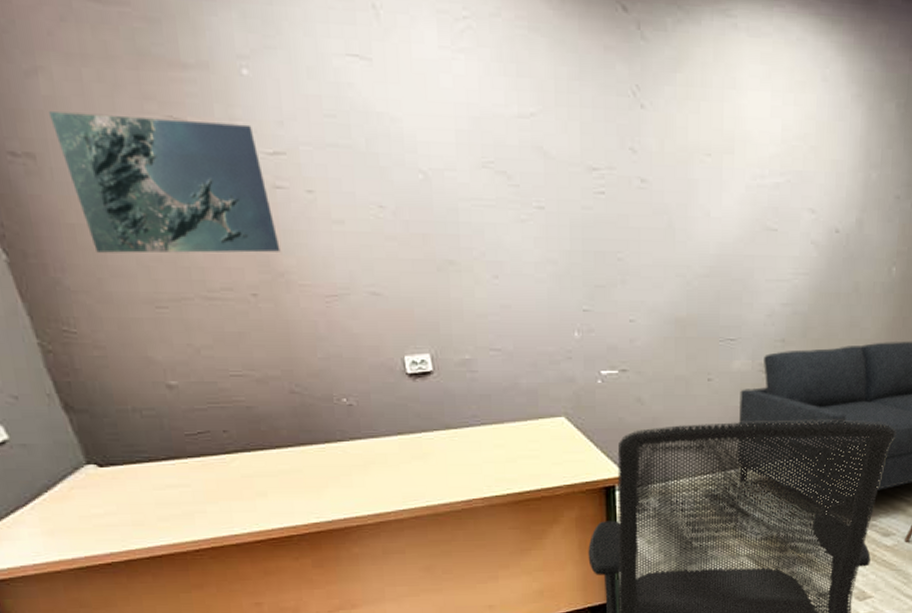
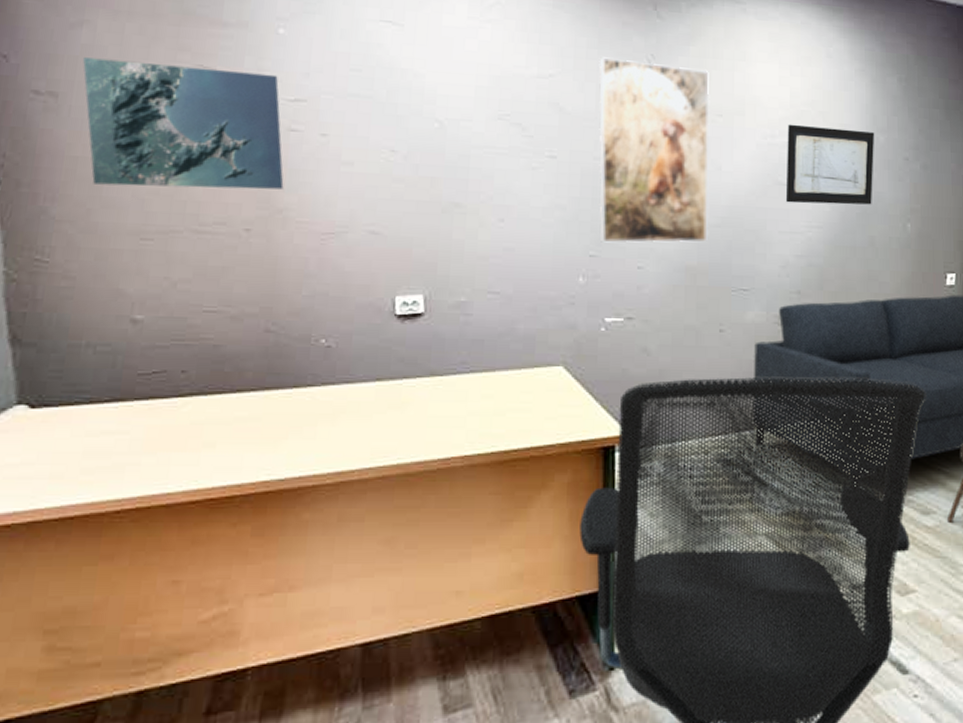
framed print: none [581,90,698,297] -> present [598,57,710,243]
wall art: none [773,162,868,250] -> present [785,124,875,205]

